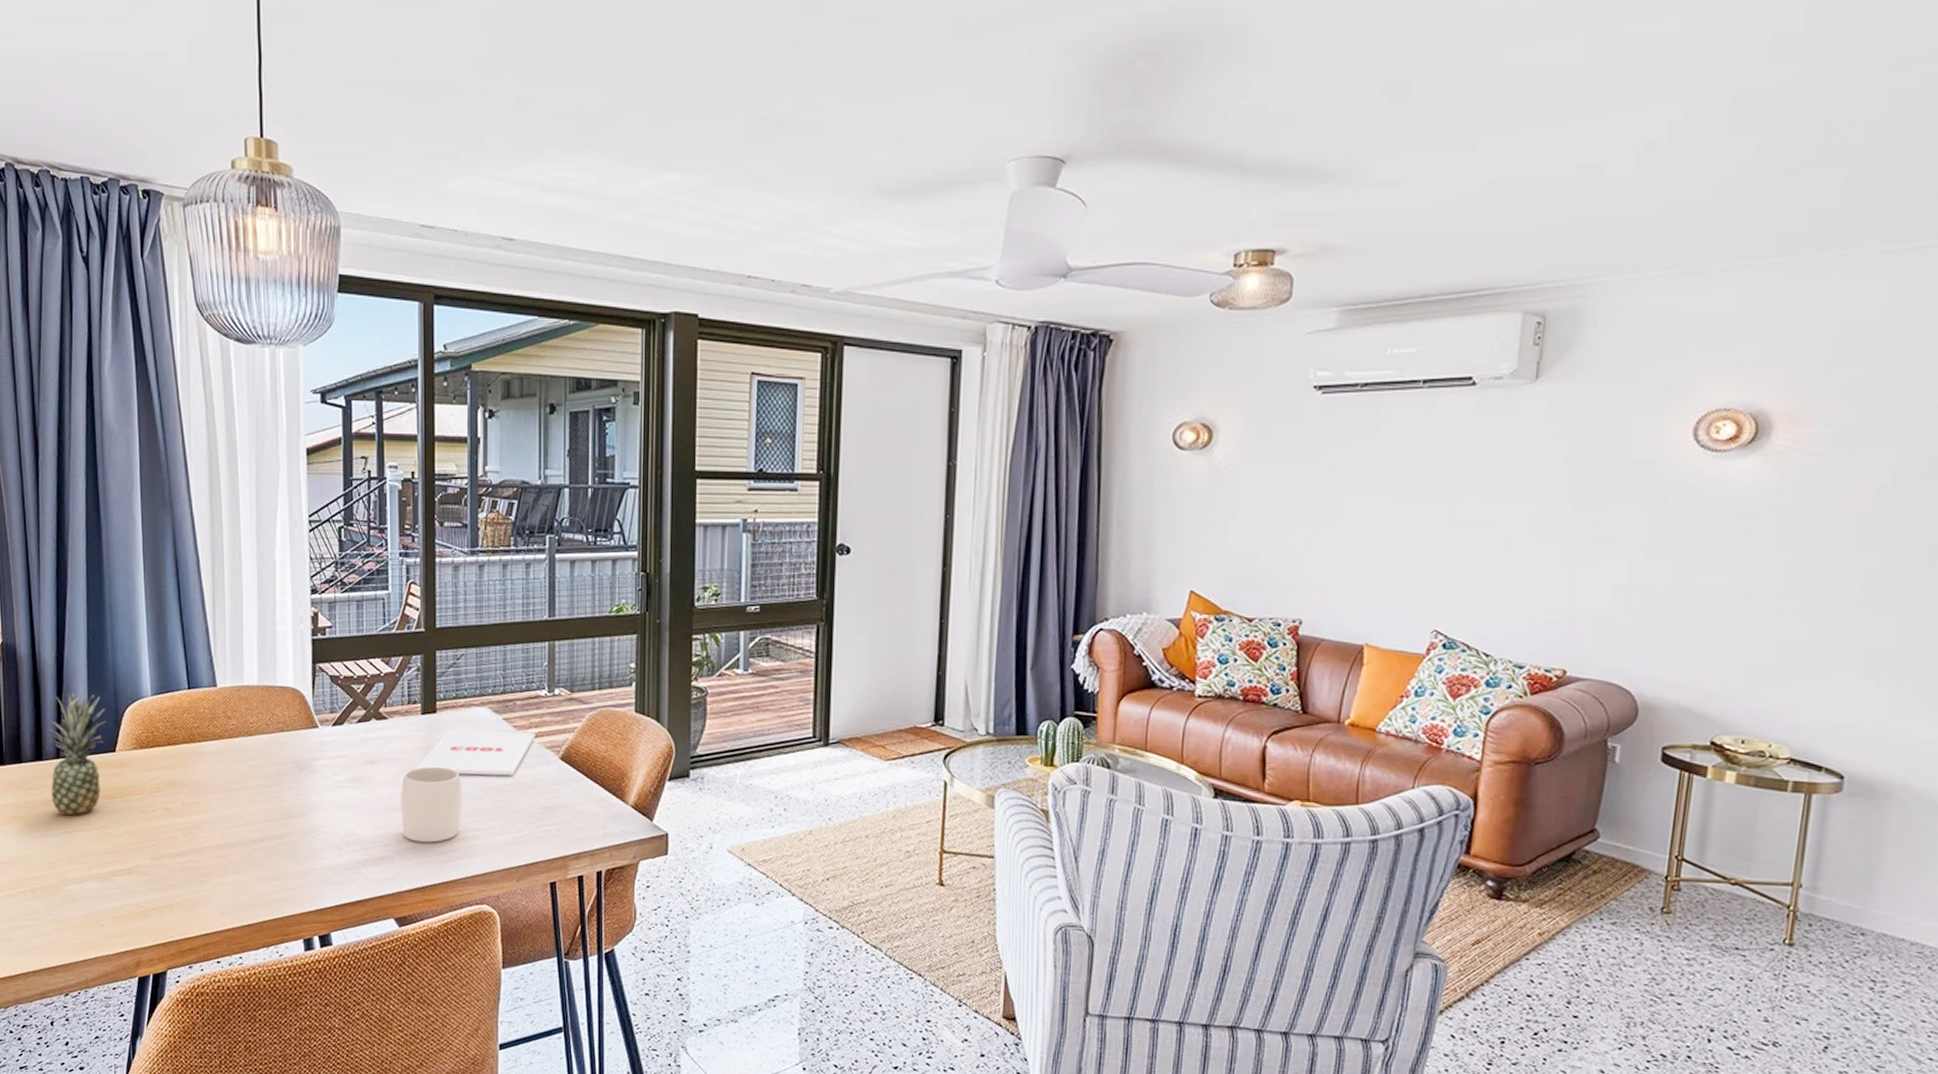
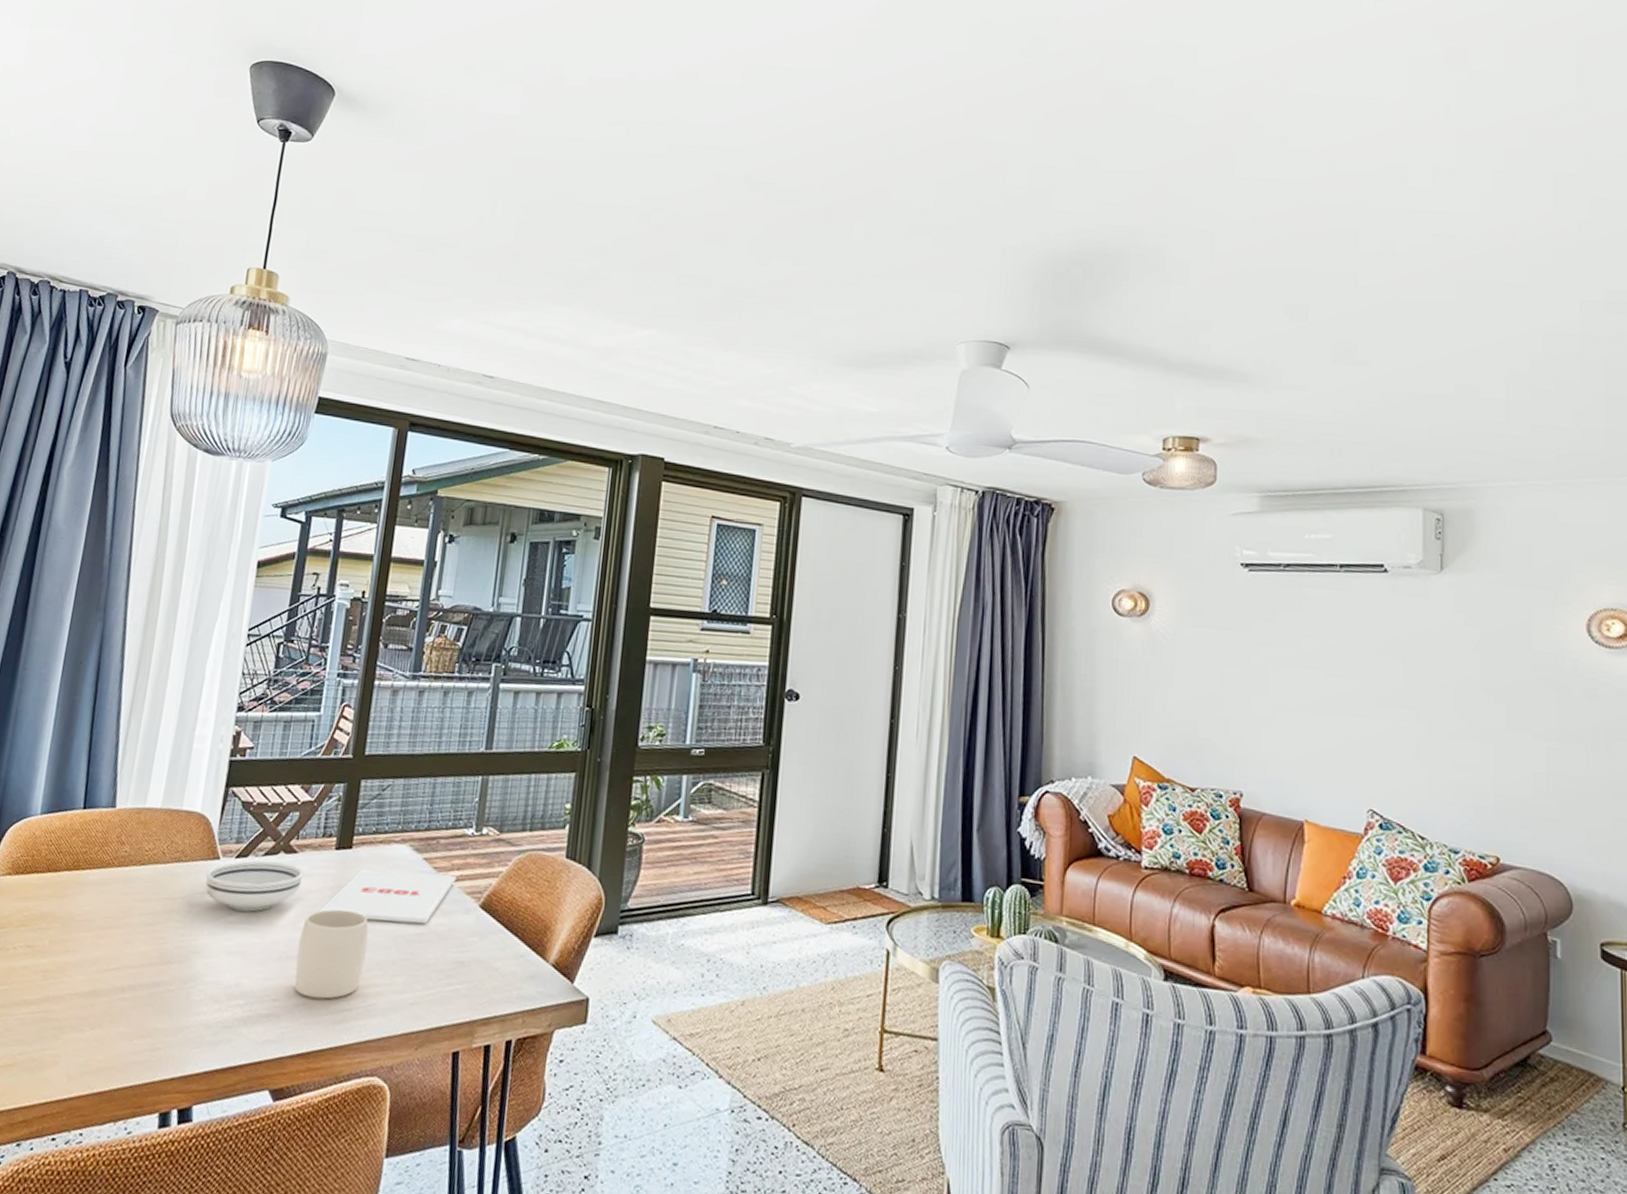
bowl: none [308,727,396,772] -> present [205,860,304,912]

